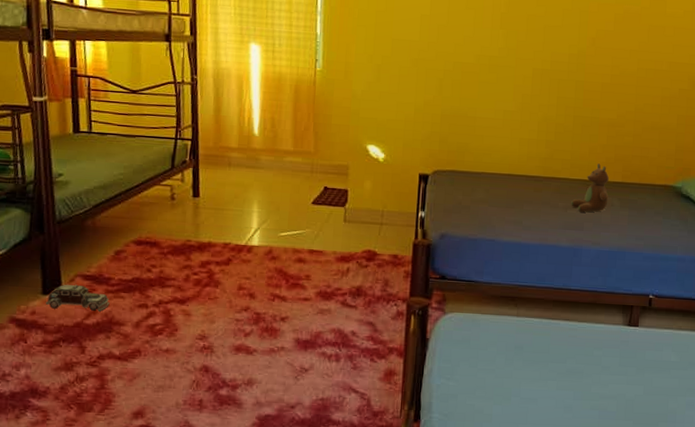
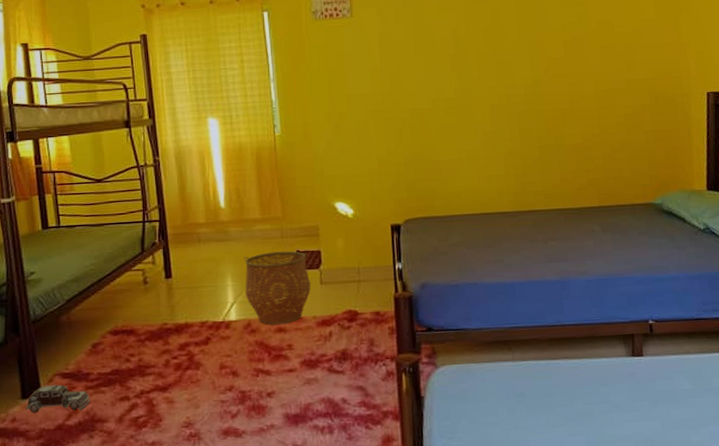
basket: none [269,184,335,256] -> present [244,251,311,325]
stuffed toy: present [571,163,609,213] -> none [550,190,589,243]

